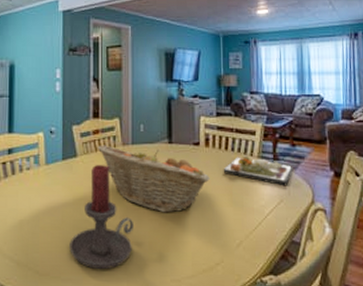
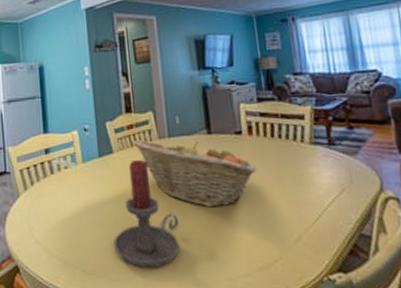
dinner plate: present [223,157,293,186] -> none [271,143,354,174]

